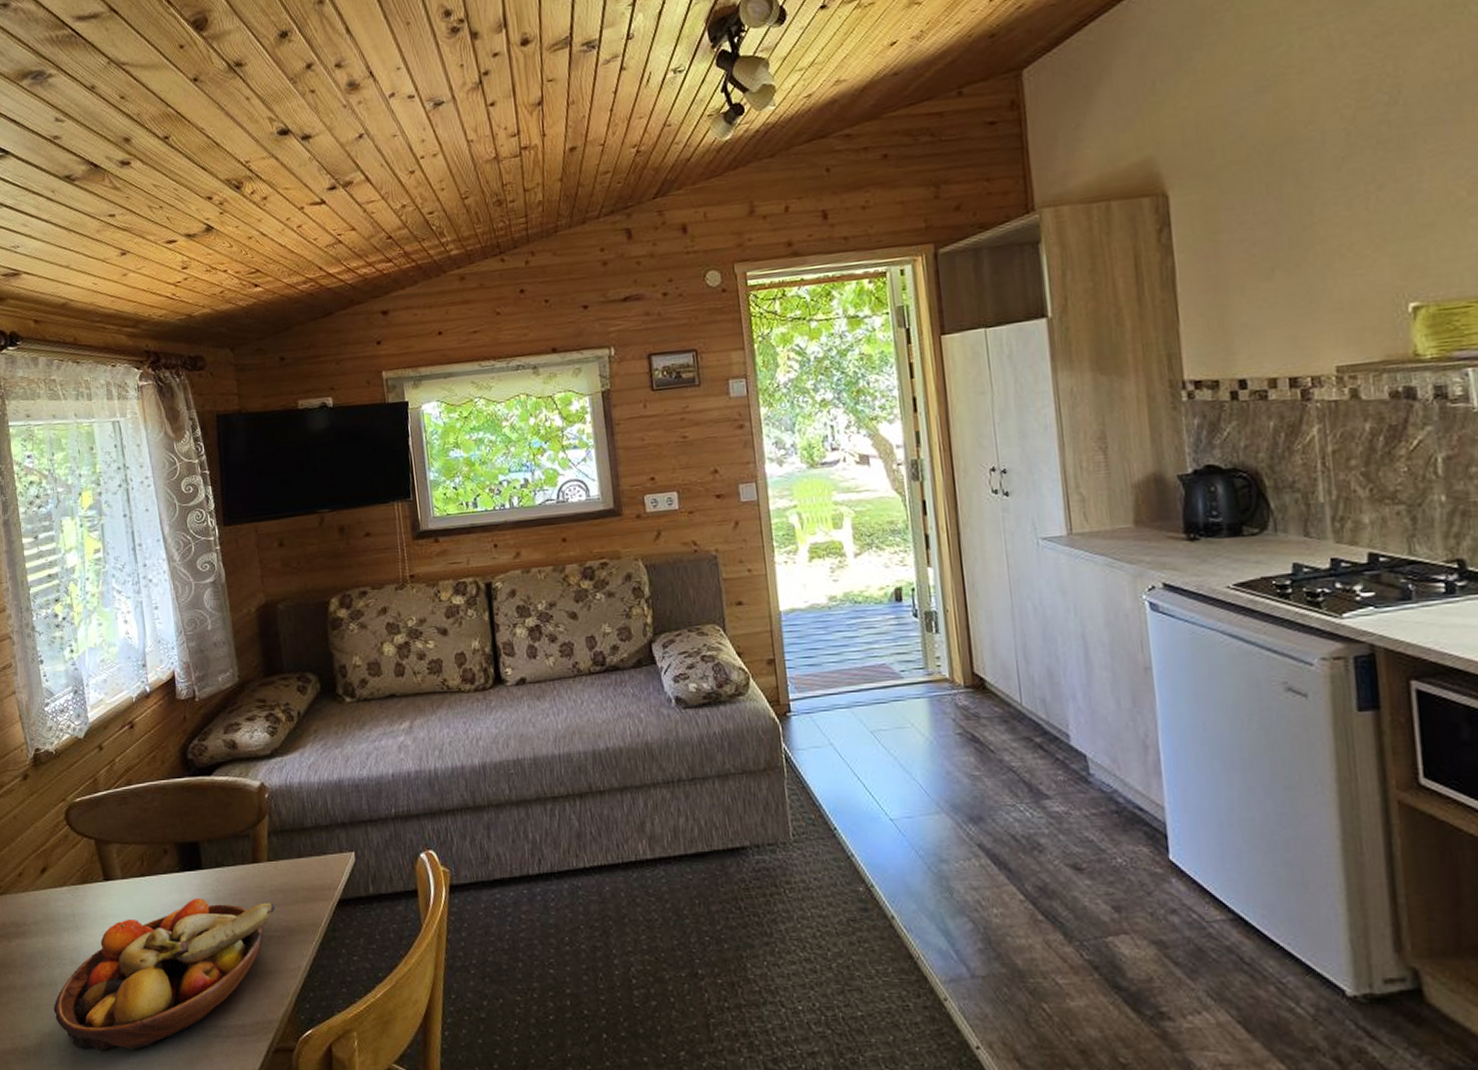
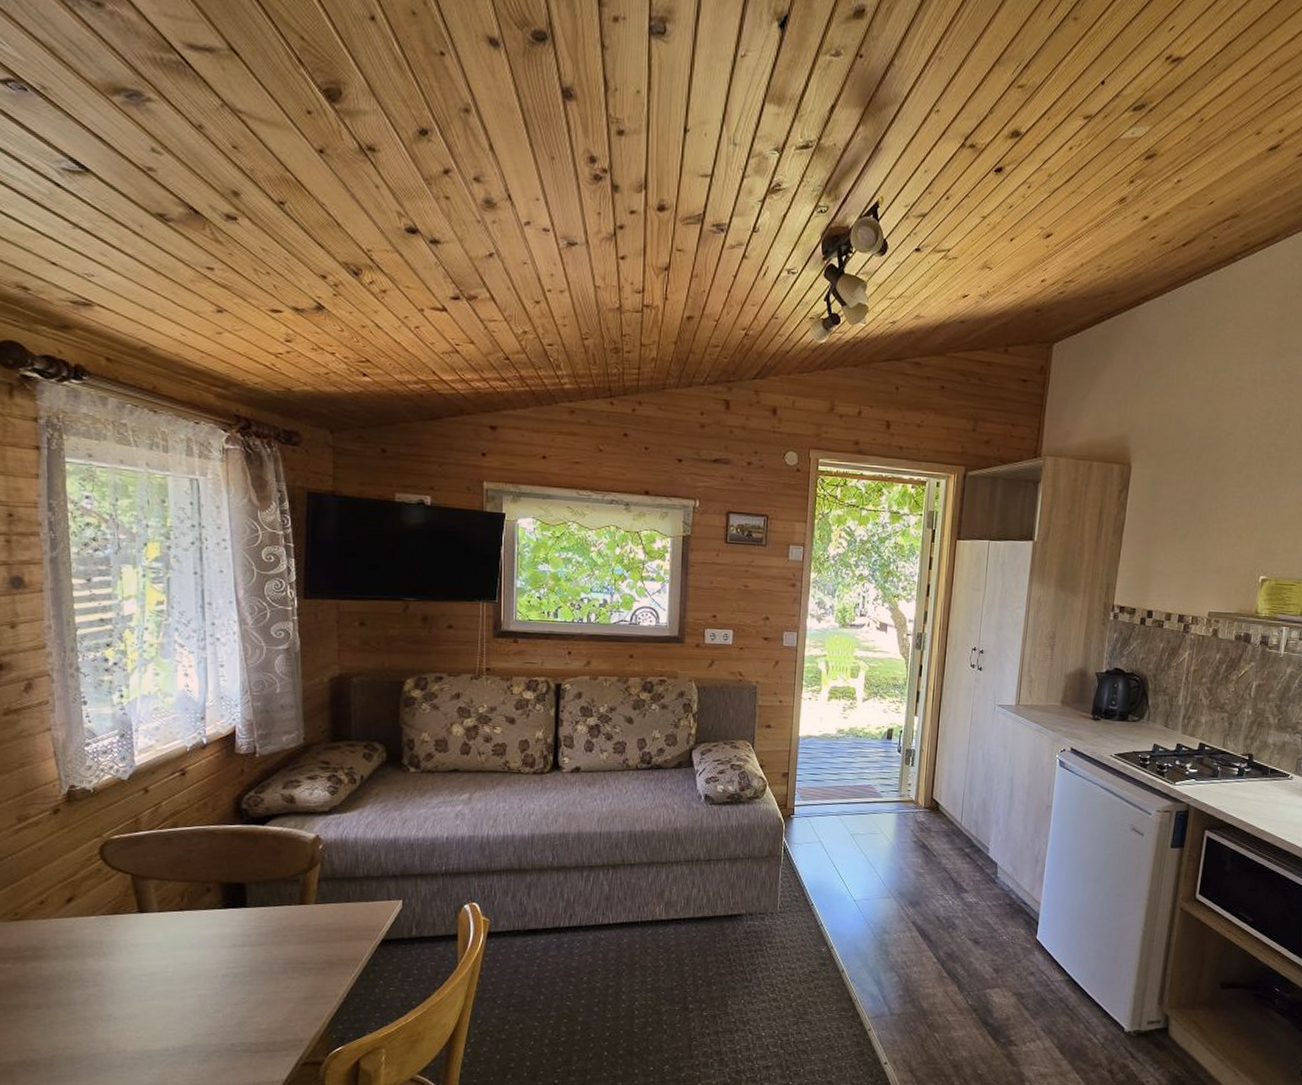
fruit bowl: present [53,897,276,1052] -> none [70,932,318,1064]

